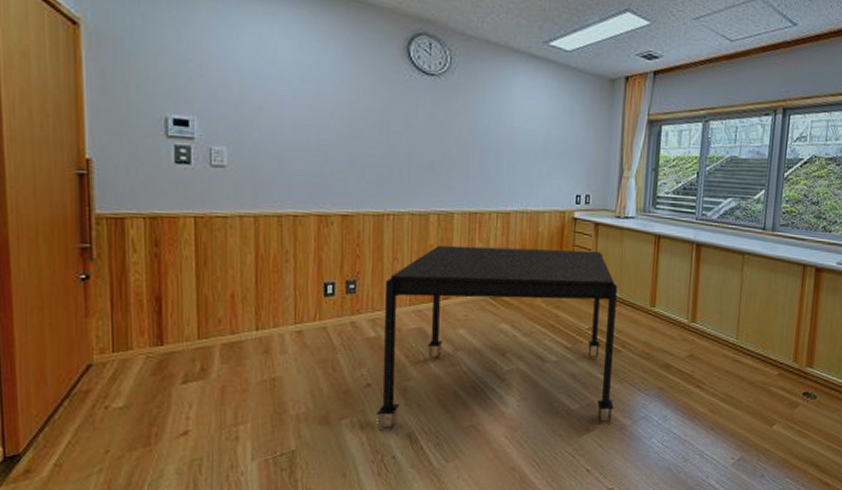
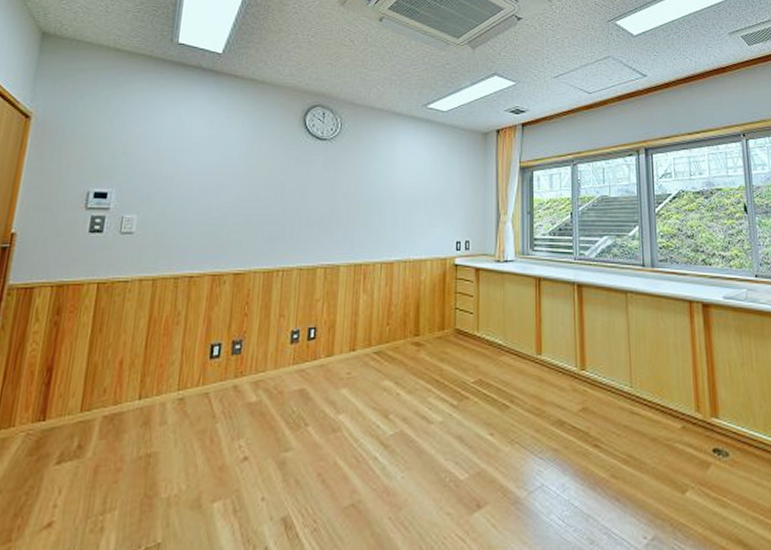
dining table: present [377,245,617,431] -> none [252,297,505,515]

